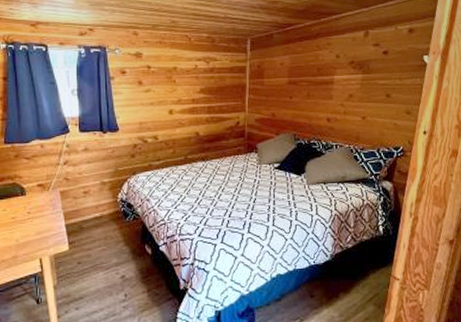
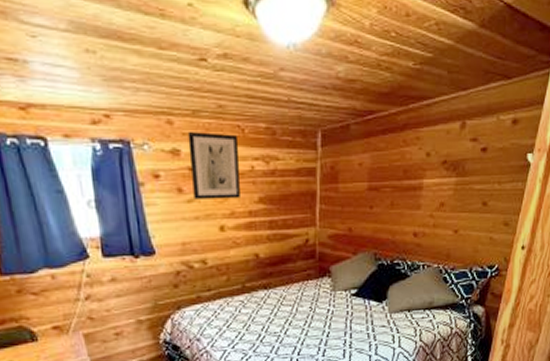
wall art: none [148,40,187,90] -> present [187,132,240,200]

